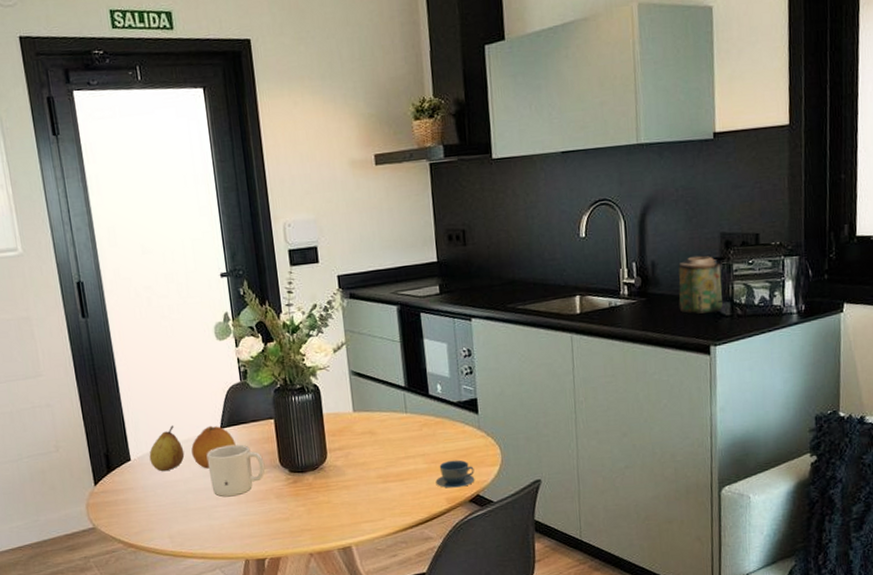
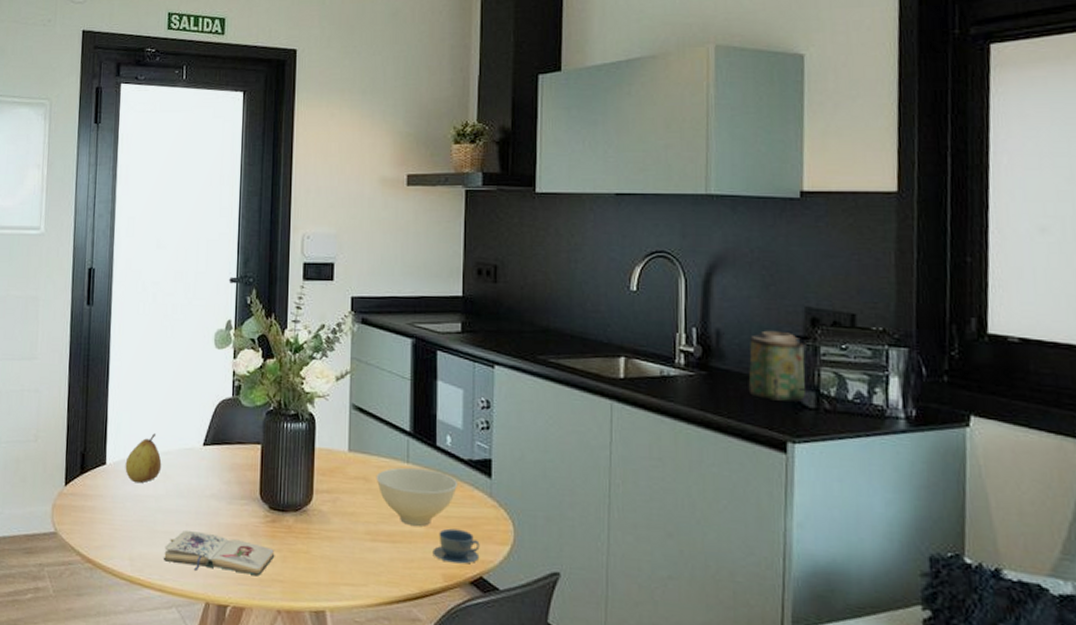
fruit: present [191,425,236,469] -> none [169,440,216,489]
paperback book: none [200,502,301,535] -> present [164,529,275,575]
mug: present [206,444,265,497] -> none [183,465,244,526]
bowl: none [380,415,452,464] -> present [376,467,459,526]

